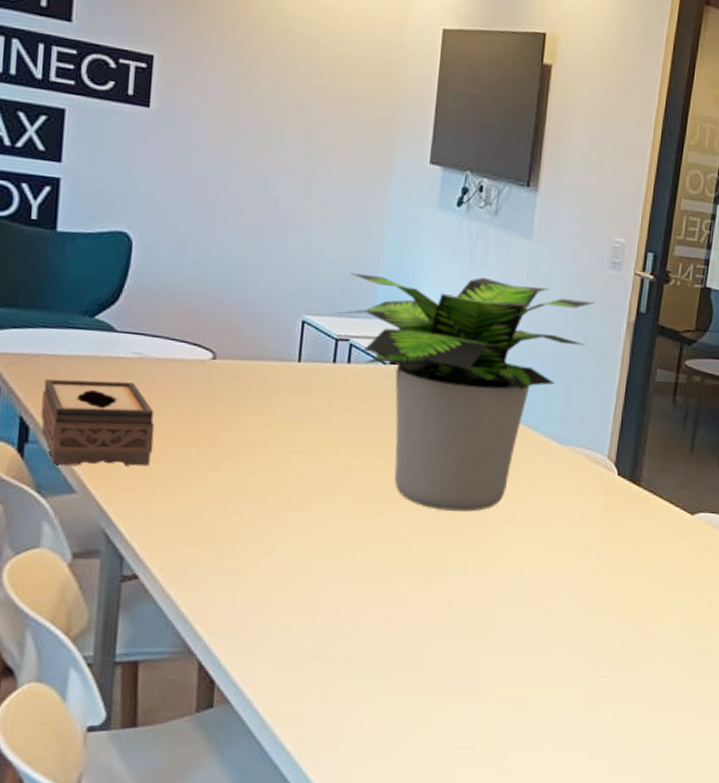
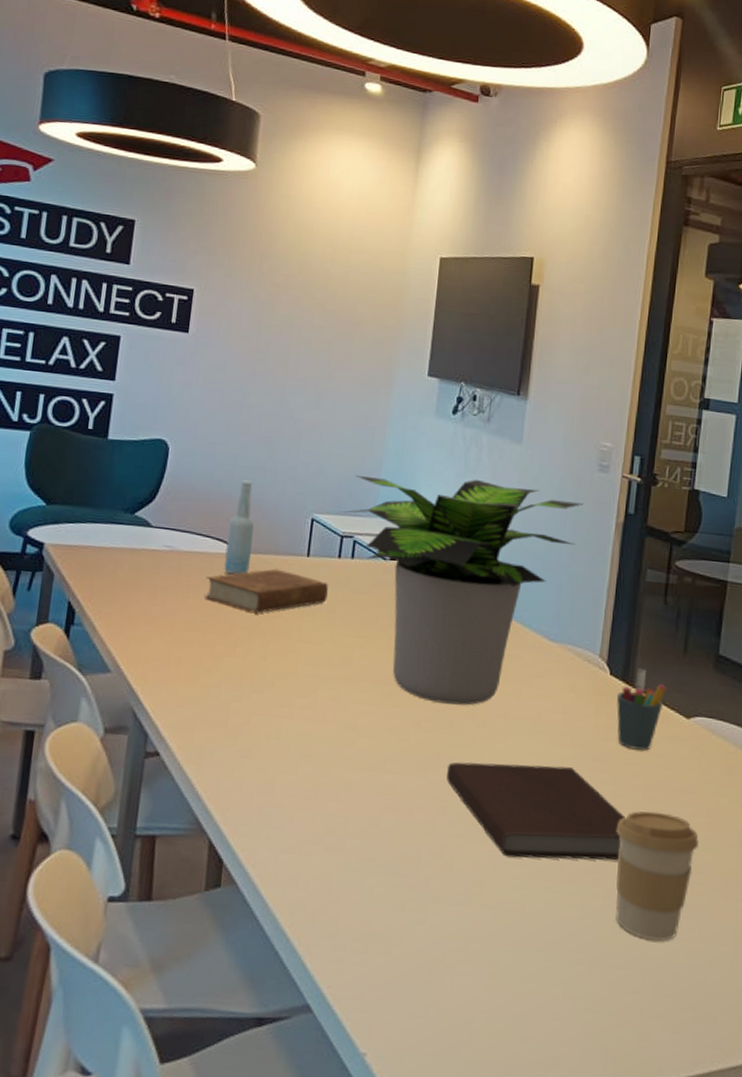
tissue box: present [41,378,155,466] -> none [85,568,180,650]
book: none [181,375,323,425] -> present [203,569,328,614]
bottle: none [202,278,237,384] -> present [223,480,254,575]
notebook: none [452,567,629,657] -> present [446,762,625,861]
coffee cup: none [618,604,699,724] -> present [615,811,699,942]
pen holder: none [623,468,672,547] -> present [616,668,666,751]

